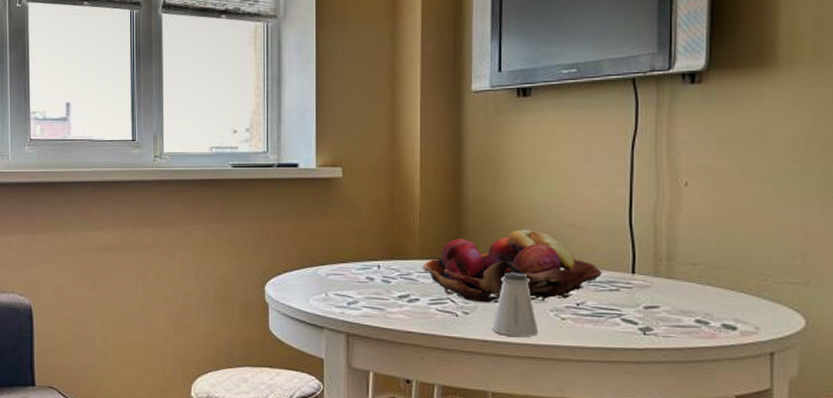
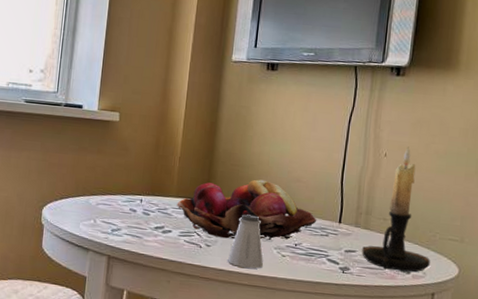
candle holder: none [667,170,763,328] -> present [362,146,430,273]

